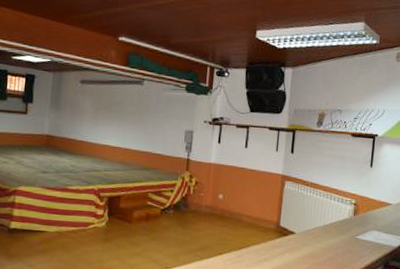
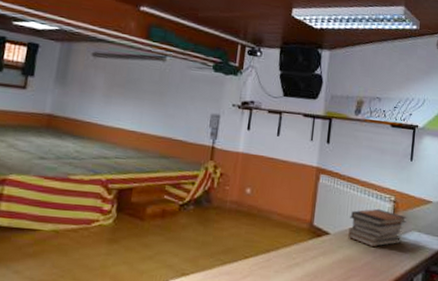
book stack: none [312,210,367,244] -> present [348,208,407,247]

